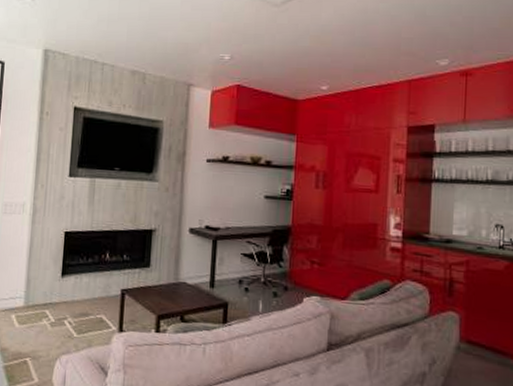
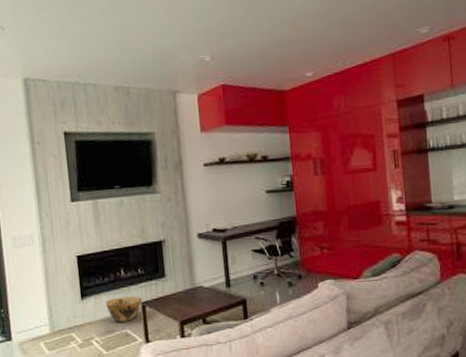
woven basket: none [85,280,123,307] -> present [106,296,143,322]

